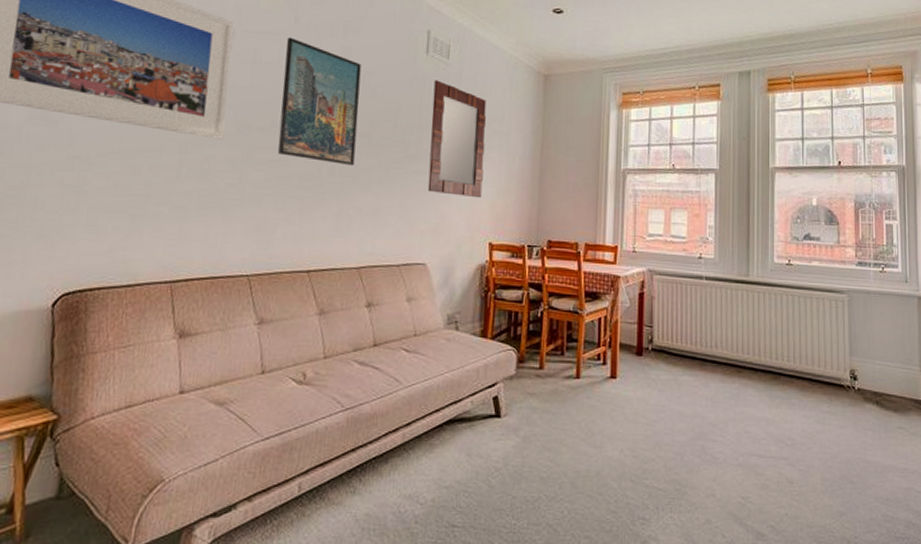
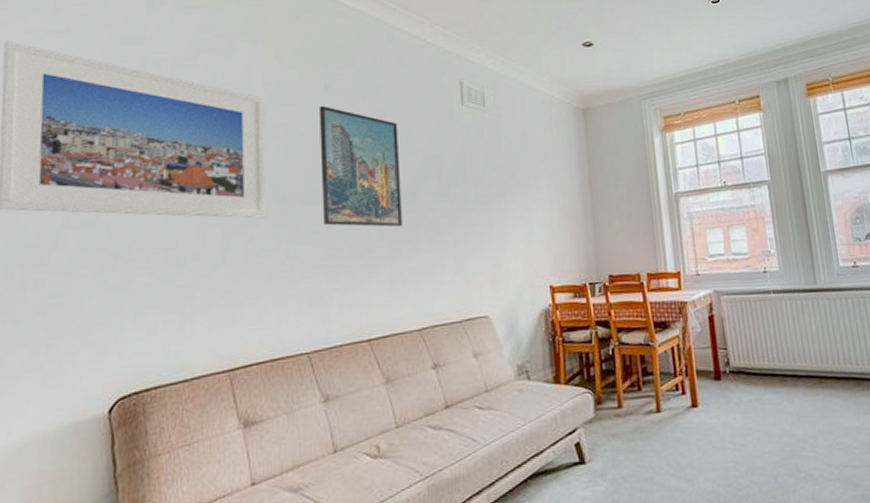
home mirror: present [427,80,487,199] -> none [473,129,536,243]

